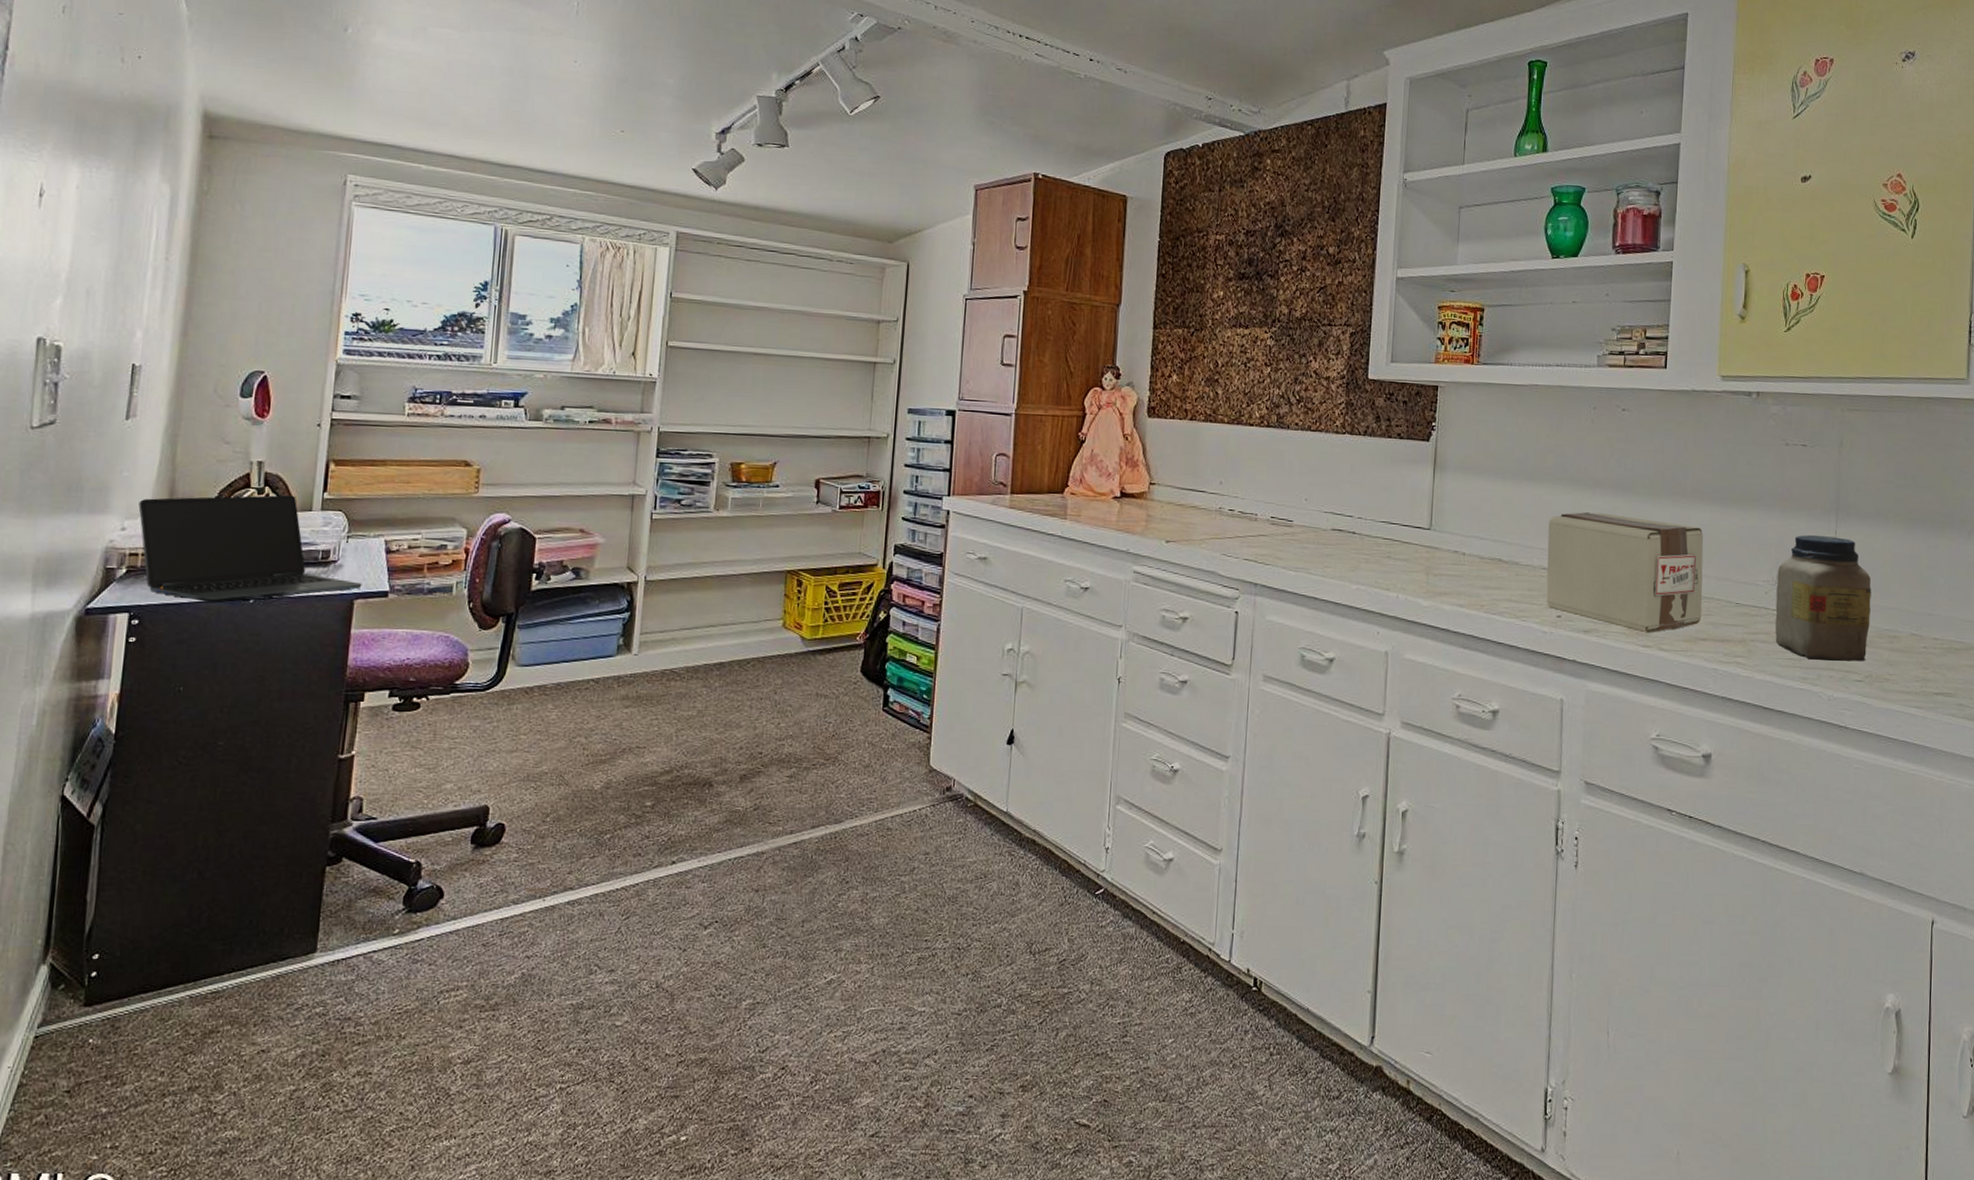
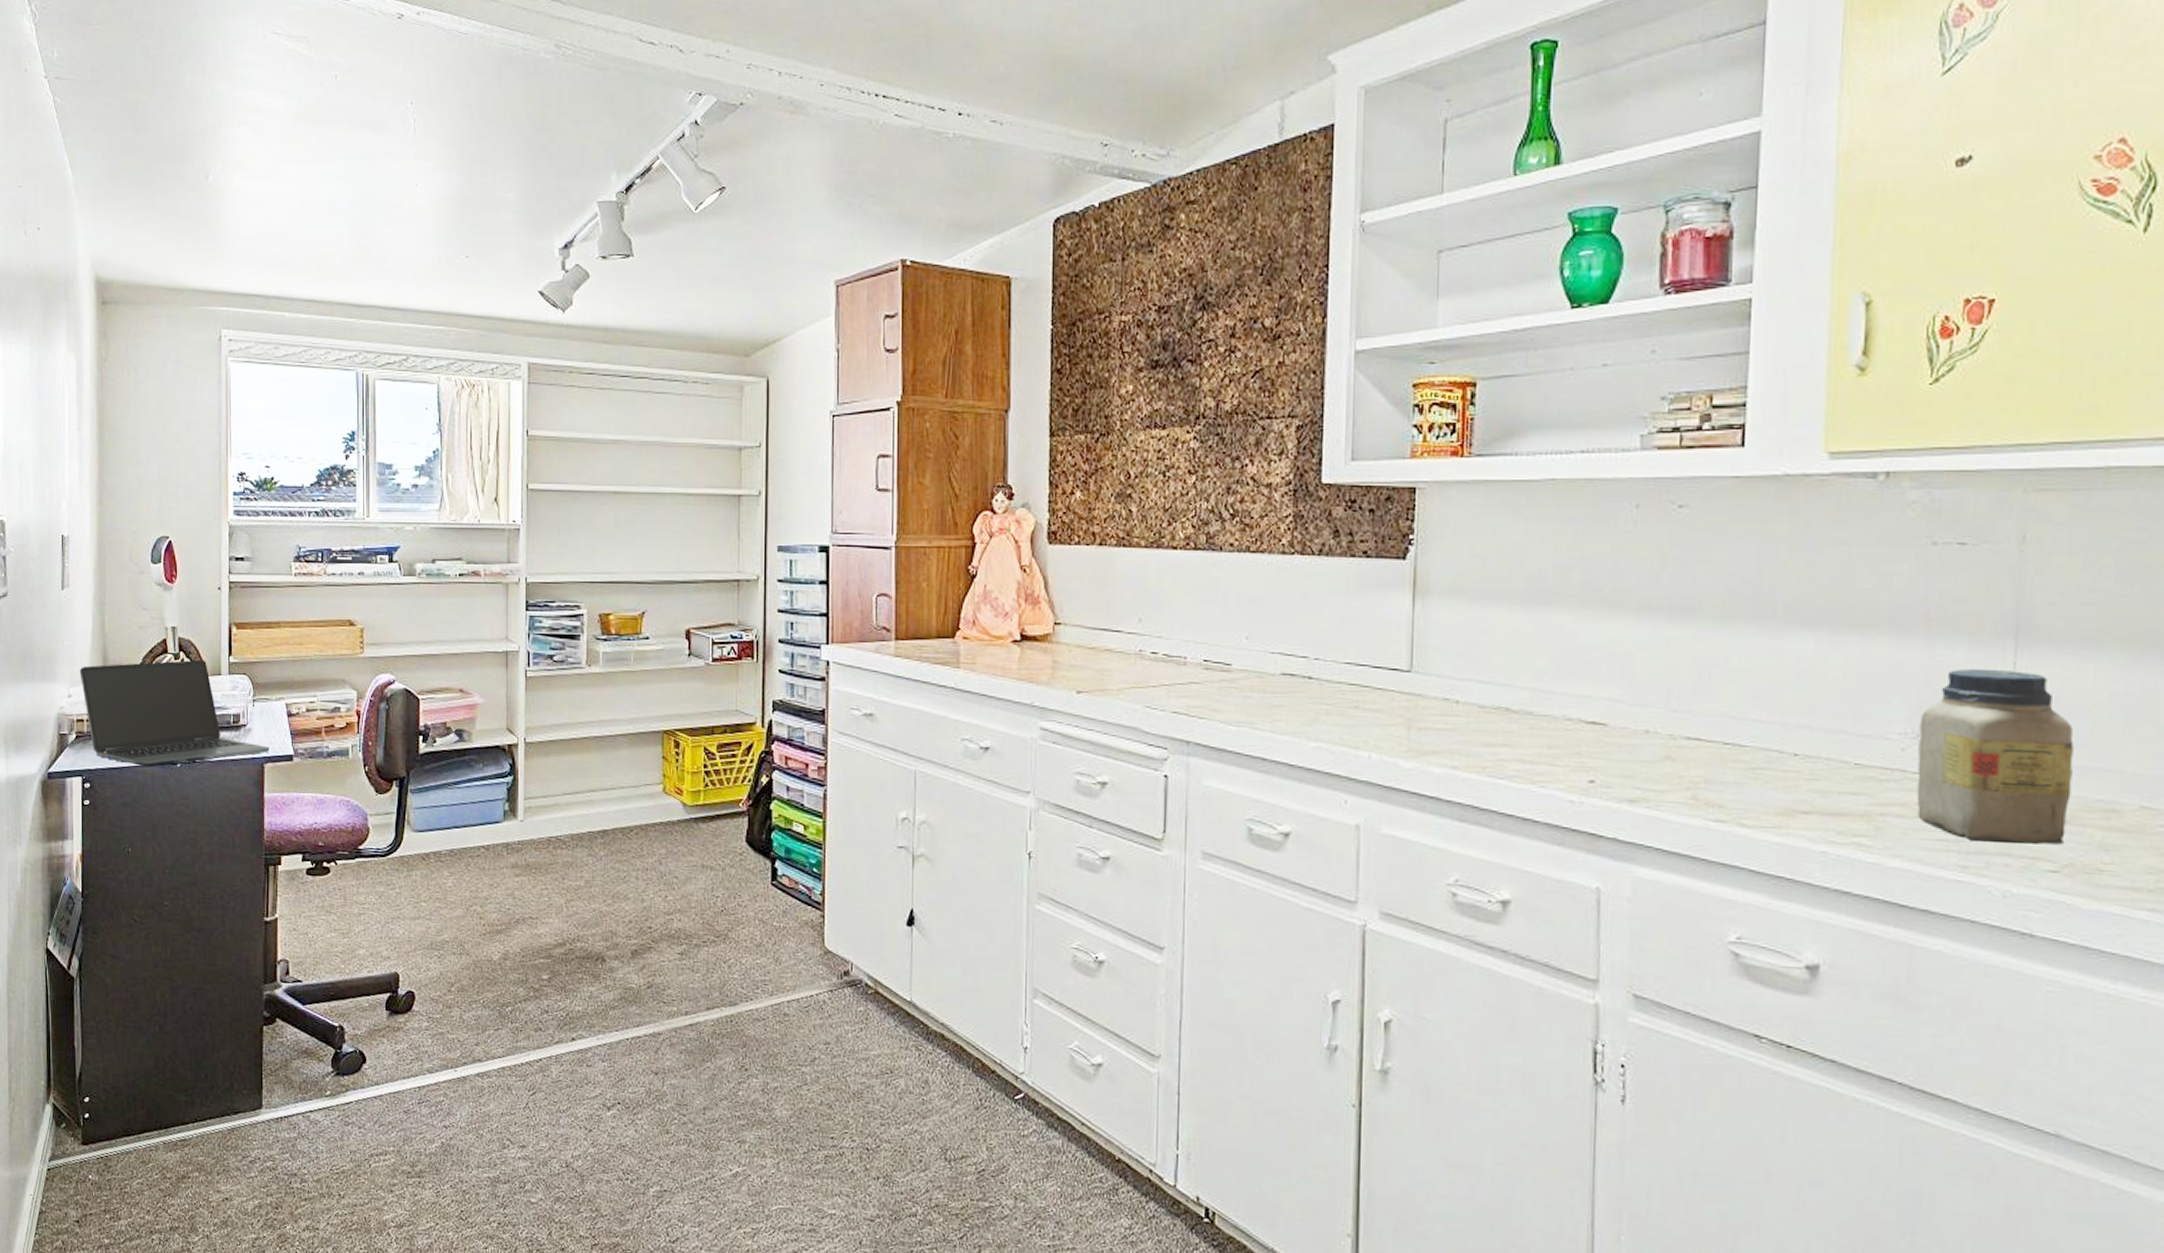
box: present [1546,512,1704,633] -> none [1573,645,1805,804]

